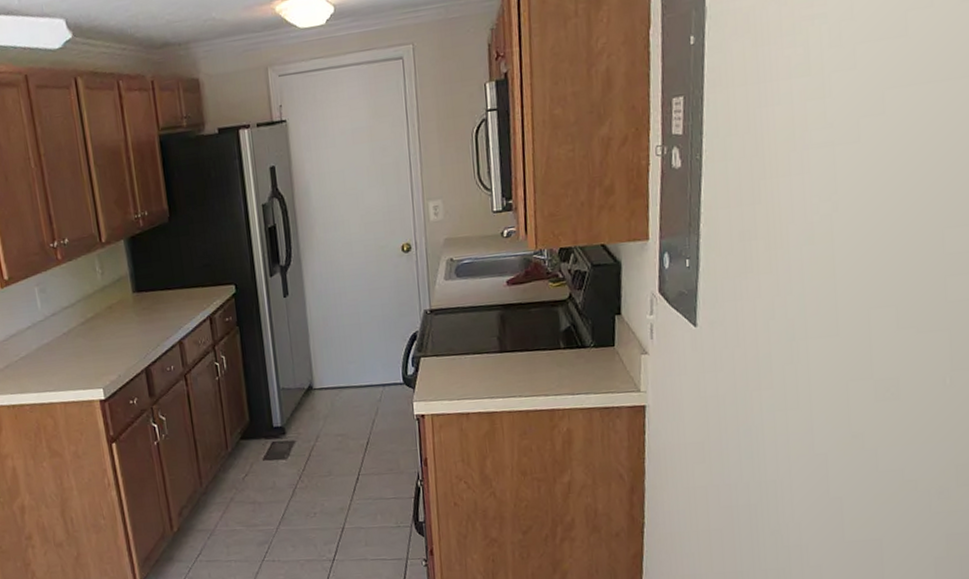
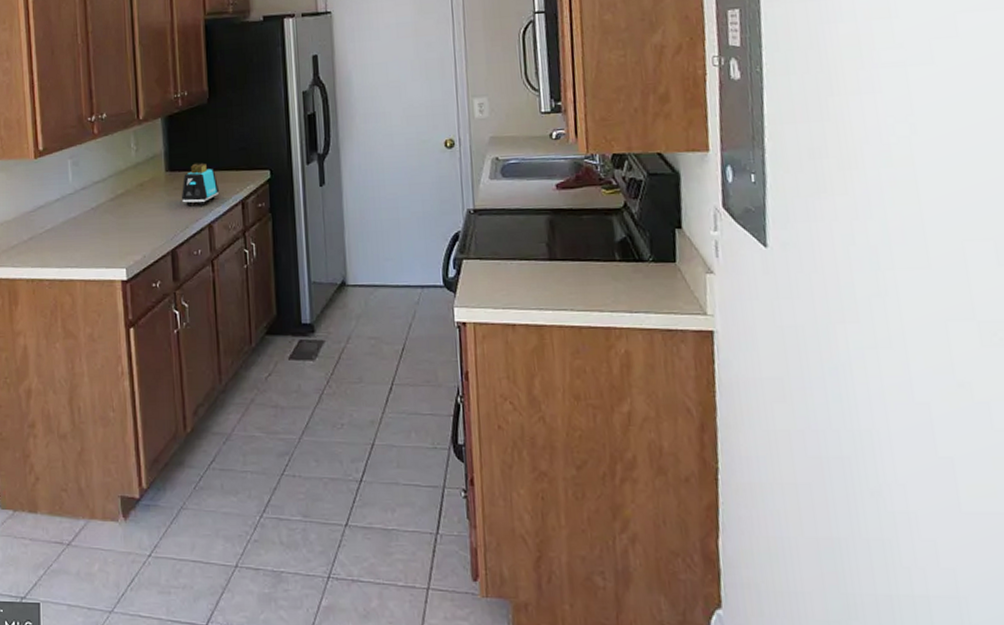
toaster: none [150,282,187,326] -> present [181,163,220,207]

